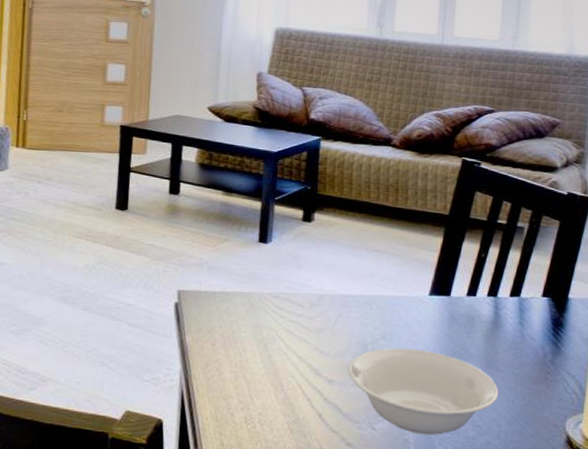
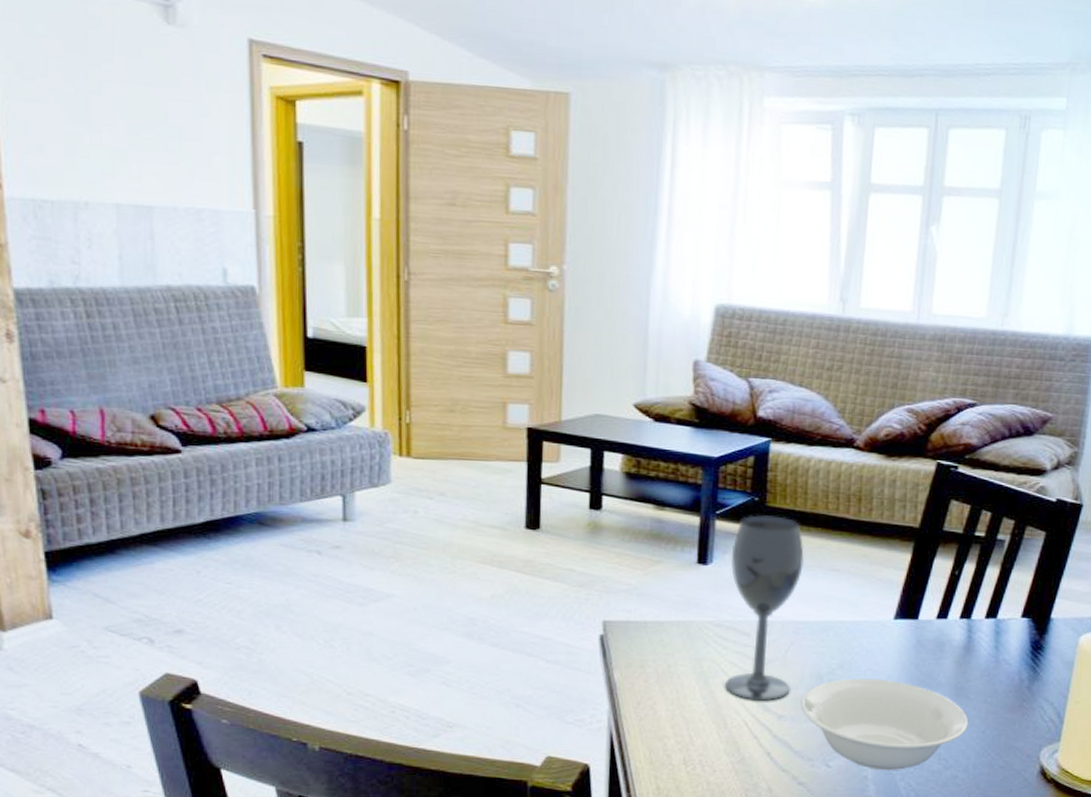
wine glass: none [281,201,350,366] -> present [724,515,804,701]

